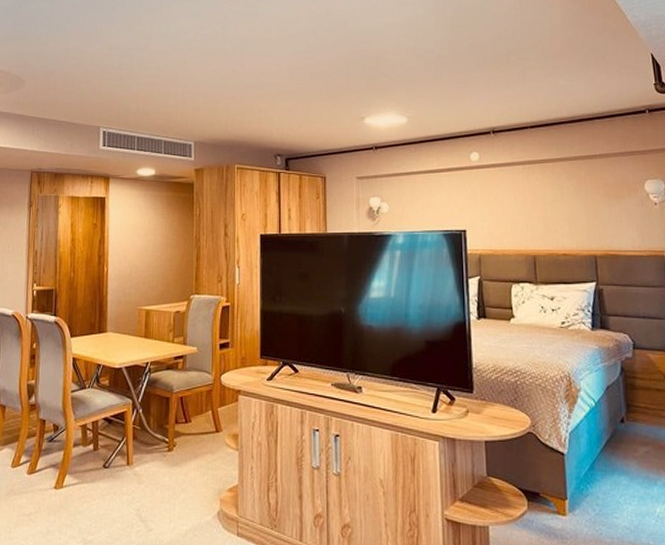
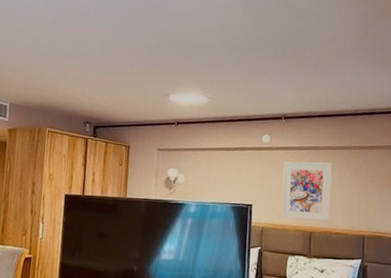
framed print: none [497,177,555,243] -> present [281,161,332,222]

